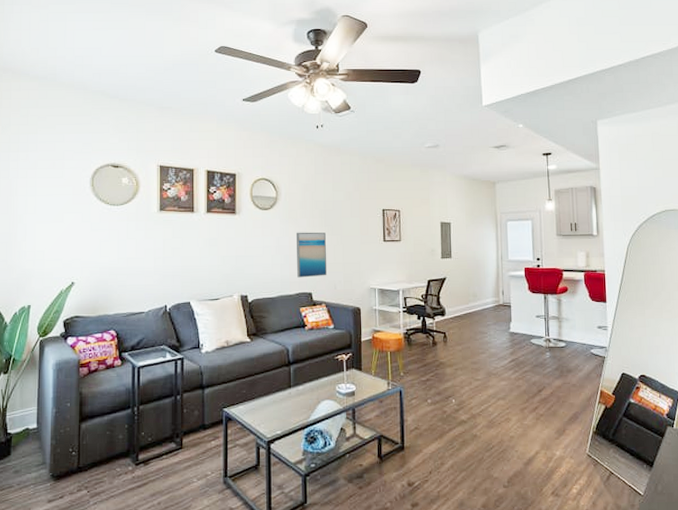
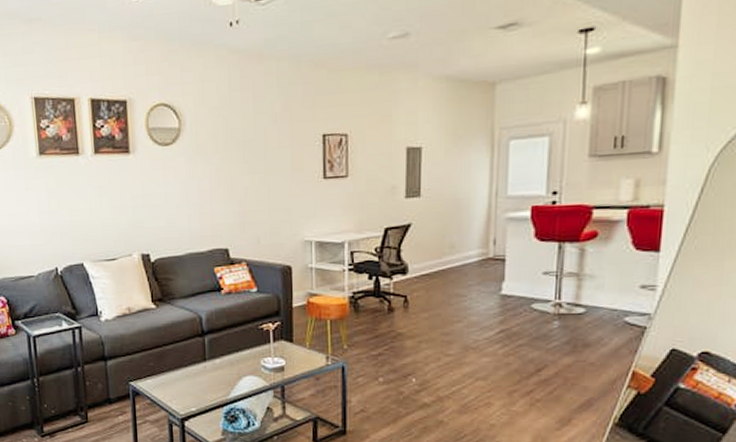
wall art: present [297,232,327,278] -> none [207,171,248,231]

